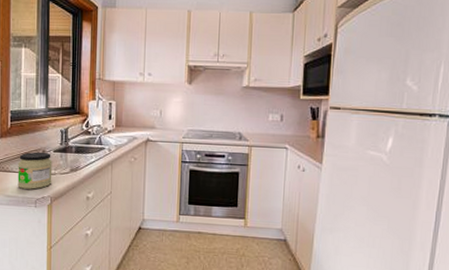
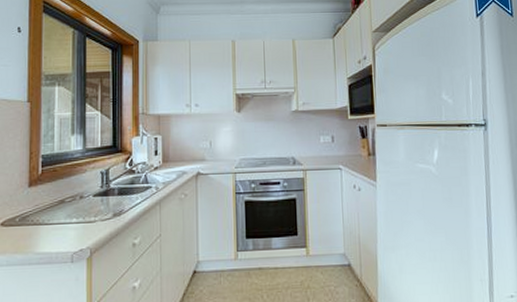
jar: present [17,152,52,190] -> none [50,197,92,243]

